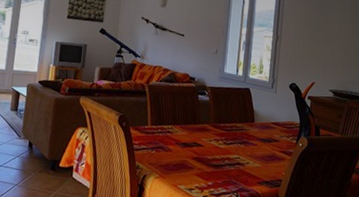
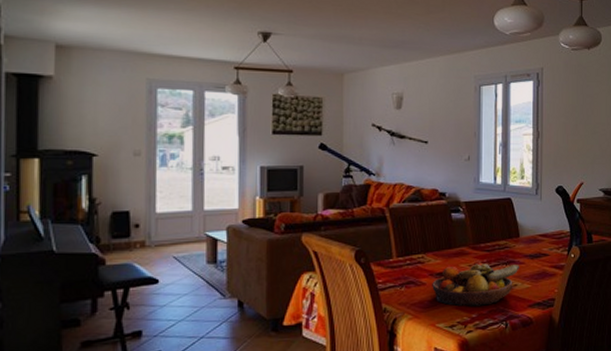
fruit bowl: none [177,139,252,177] -> present [432,262,519,306]

